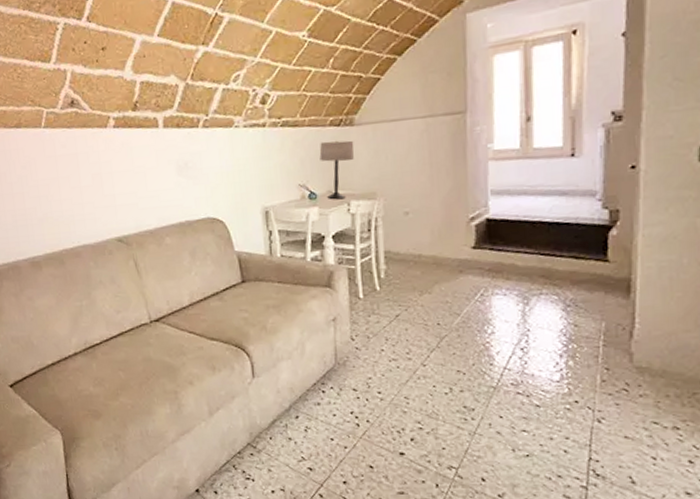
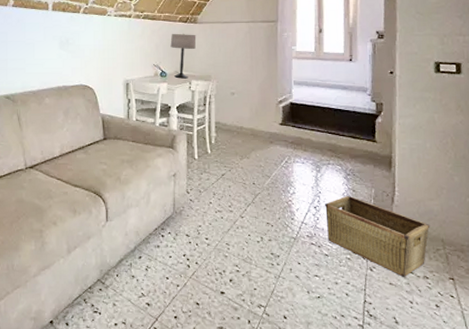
hamper: none [536,331,685,429] -> present [325,195,430,277]

